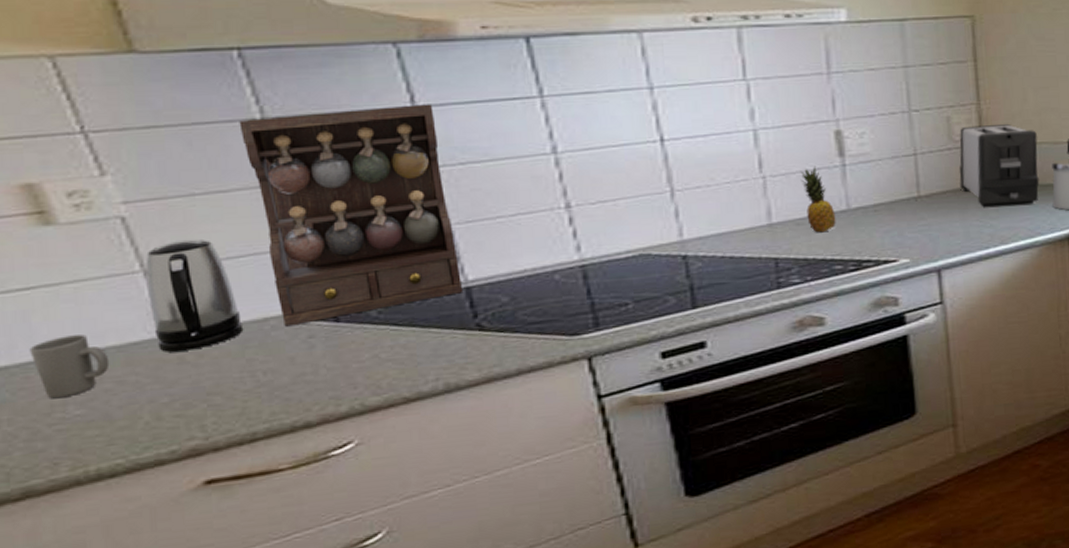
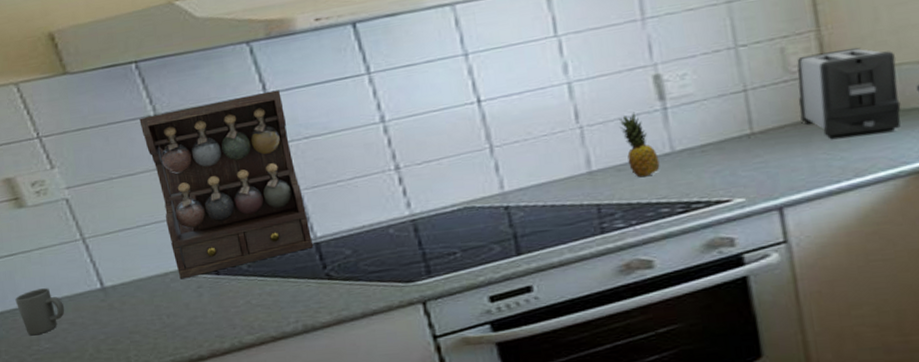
kettle: present [145,239,244,352] -> none [83,213,152,301]

